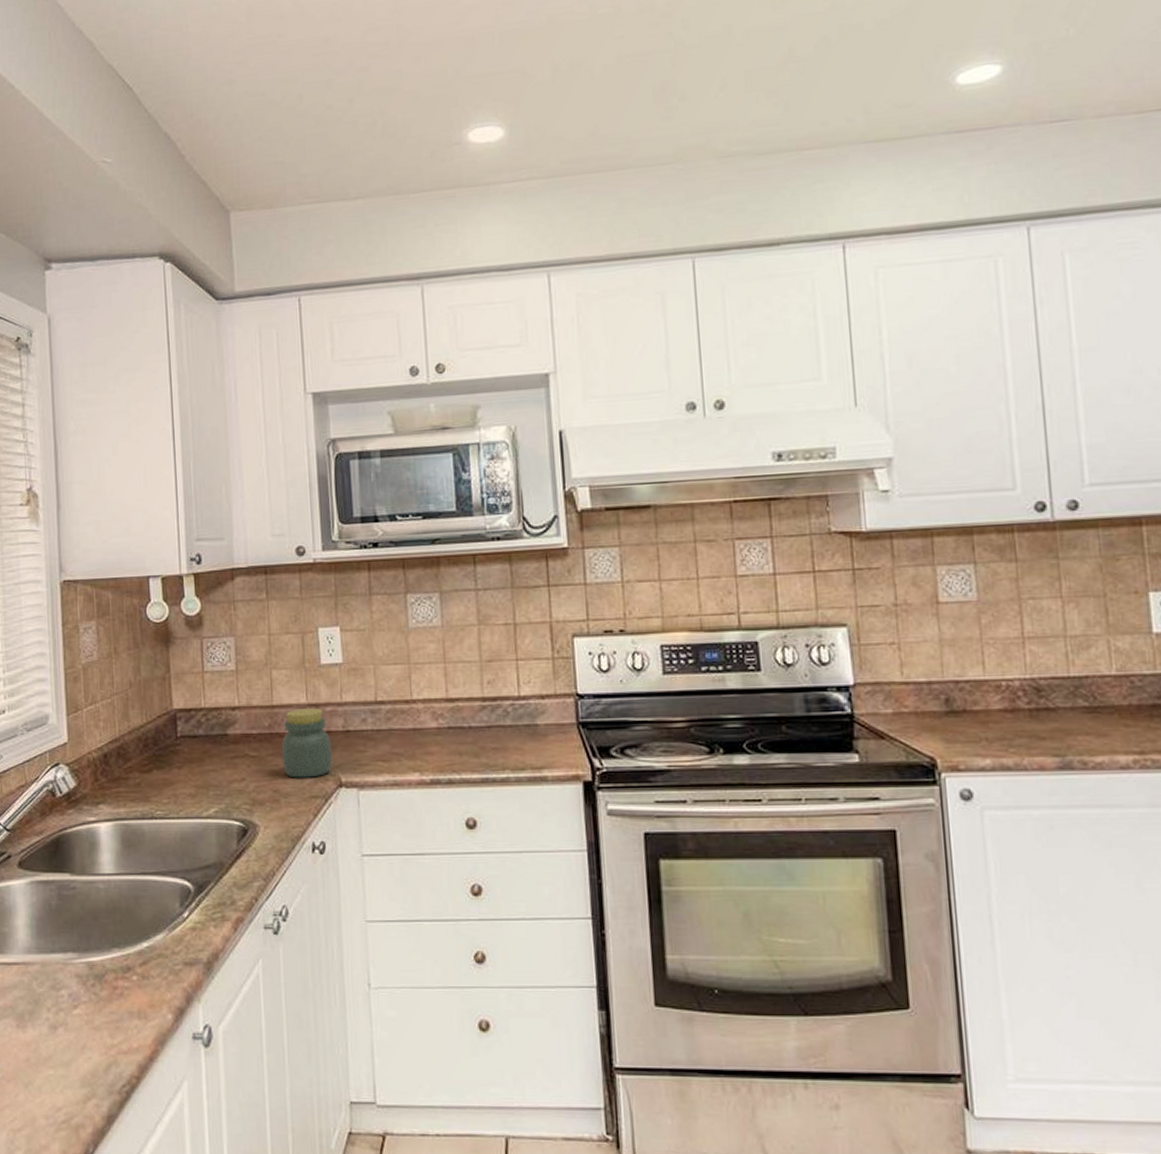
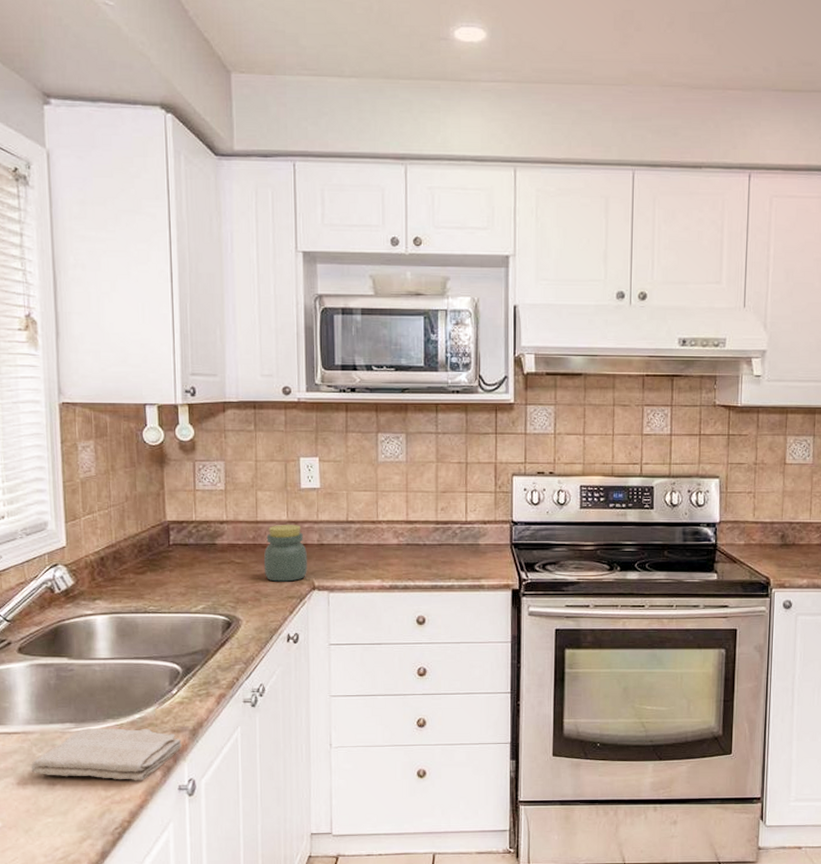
washcloth: none [31,959,195,1027] -> present [31,728,182,781]

